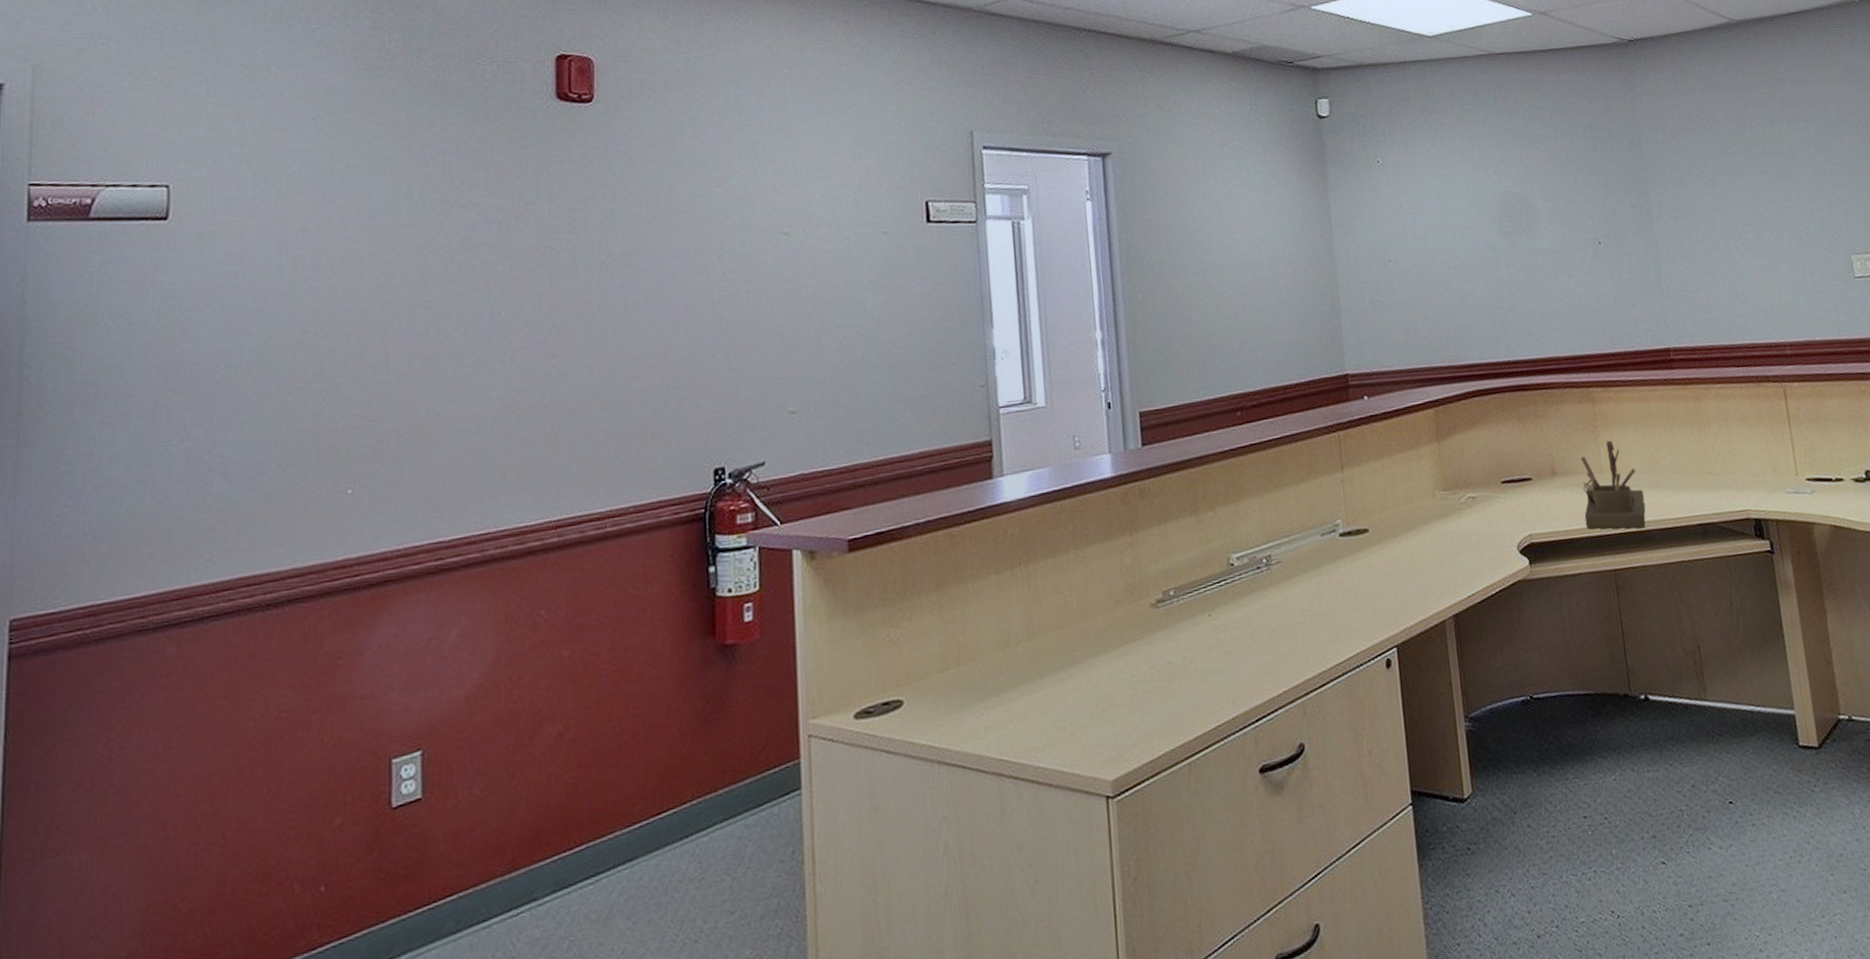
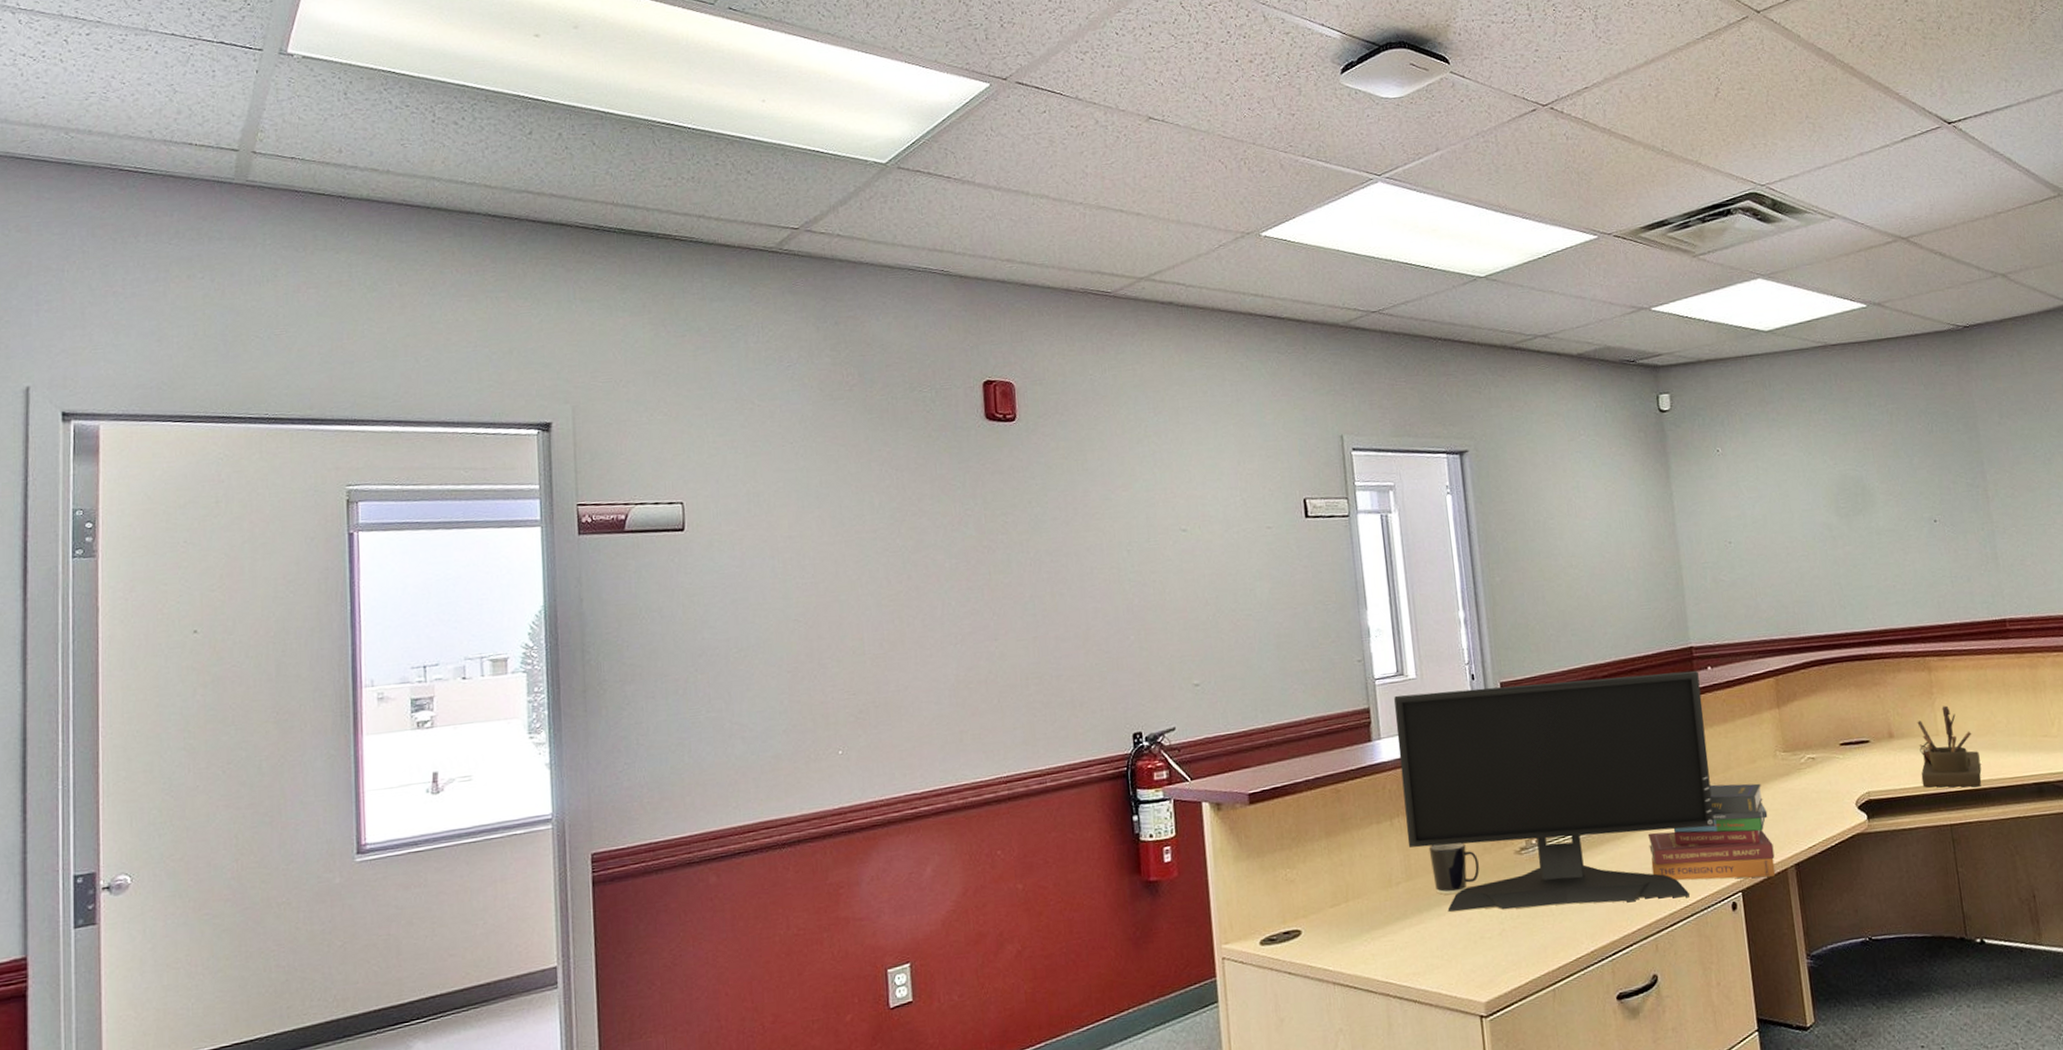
computer monitor: none [1020,400,1369,676] -> present [1394,670,1715,912]
mug: none [1053,594,1110,656] -> present [1428,842,1480,895]
books: none [1296,525,1433,635] -> present [1647,783,1776,881]

